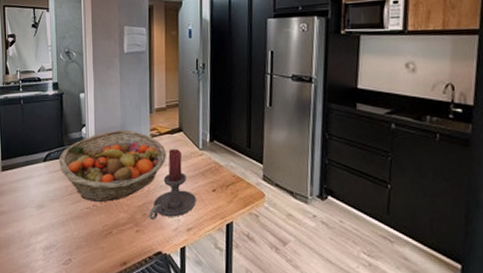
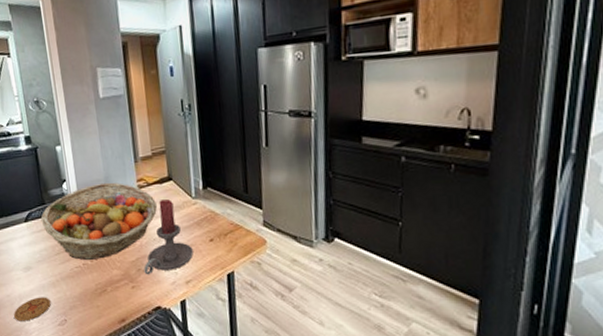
coaster: none [22,235,58,258] -> present [14,297,51,321]

